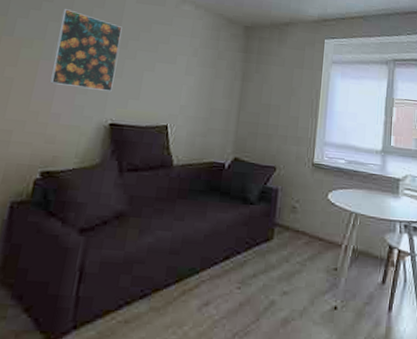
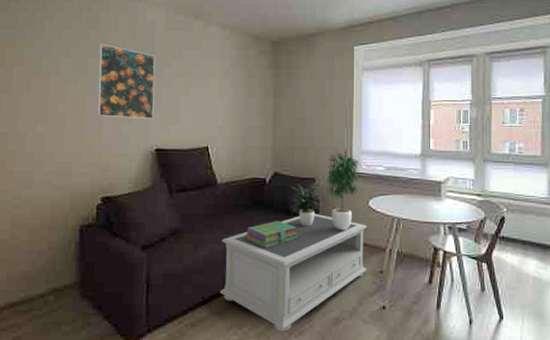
coffee table: none [161,204,324,332] -> present [219,214,367,332]
stack of books: none [196,209,253,238] -> present [244,221,298,248]
potted plant: none [248,140,323,224] -> present [291,150,361,231]

